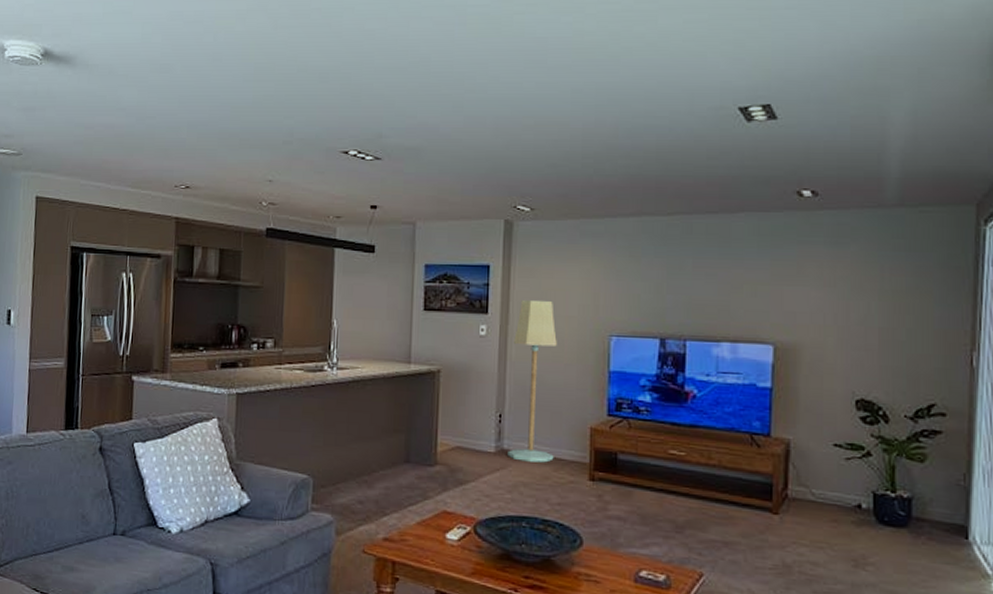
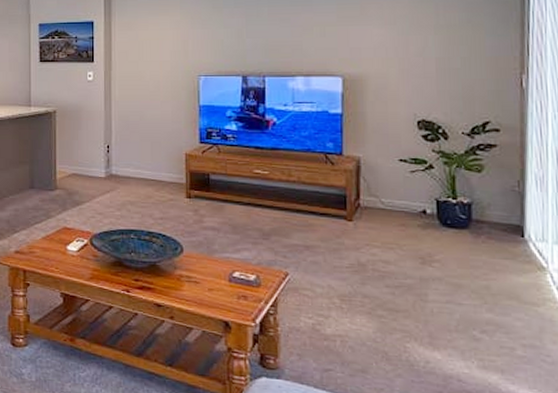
floor lamp: present [508,300,557,463] -> none [116,49,155,184]

